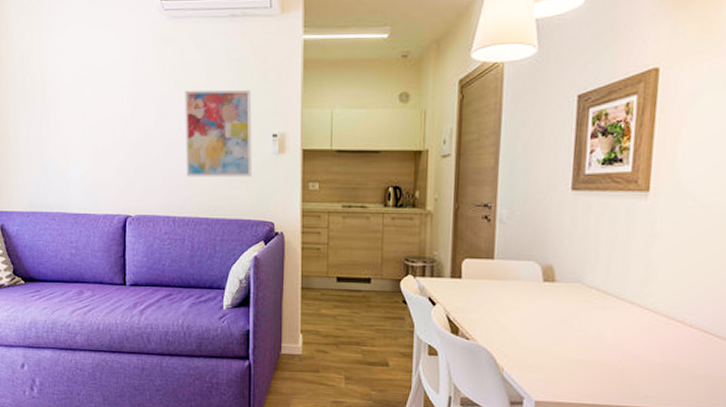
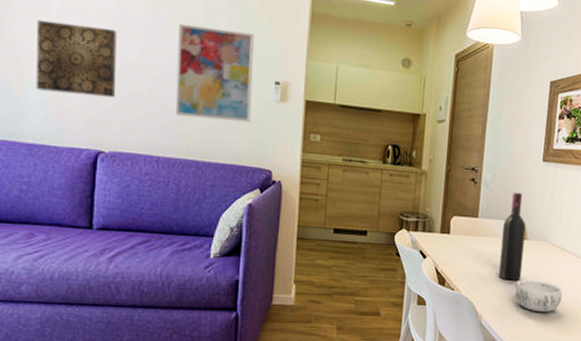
wall art: none [75,104,136,167] -> present [36,19,117,98]
wine bottle: none [521,227,554,329] -> present [498,192,526,281]
decorative bowl: none [542,327,605,366] -> present [514,279,563,313]

